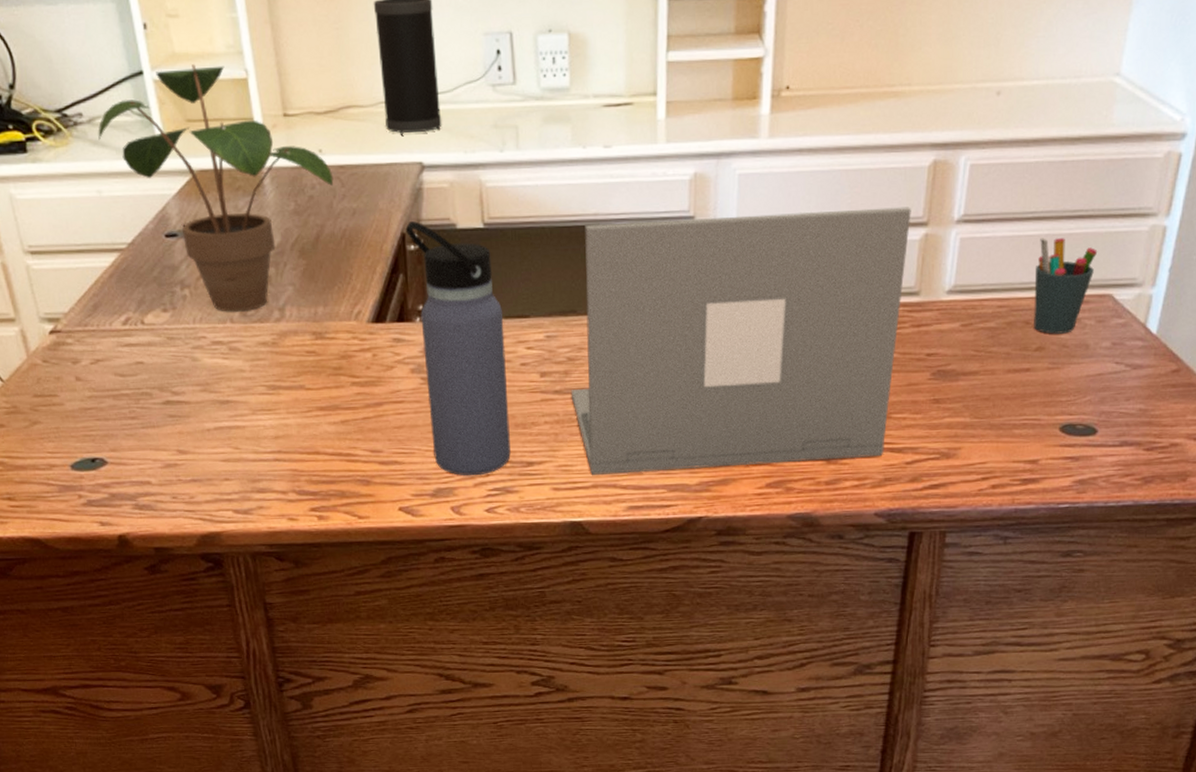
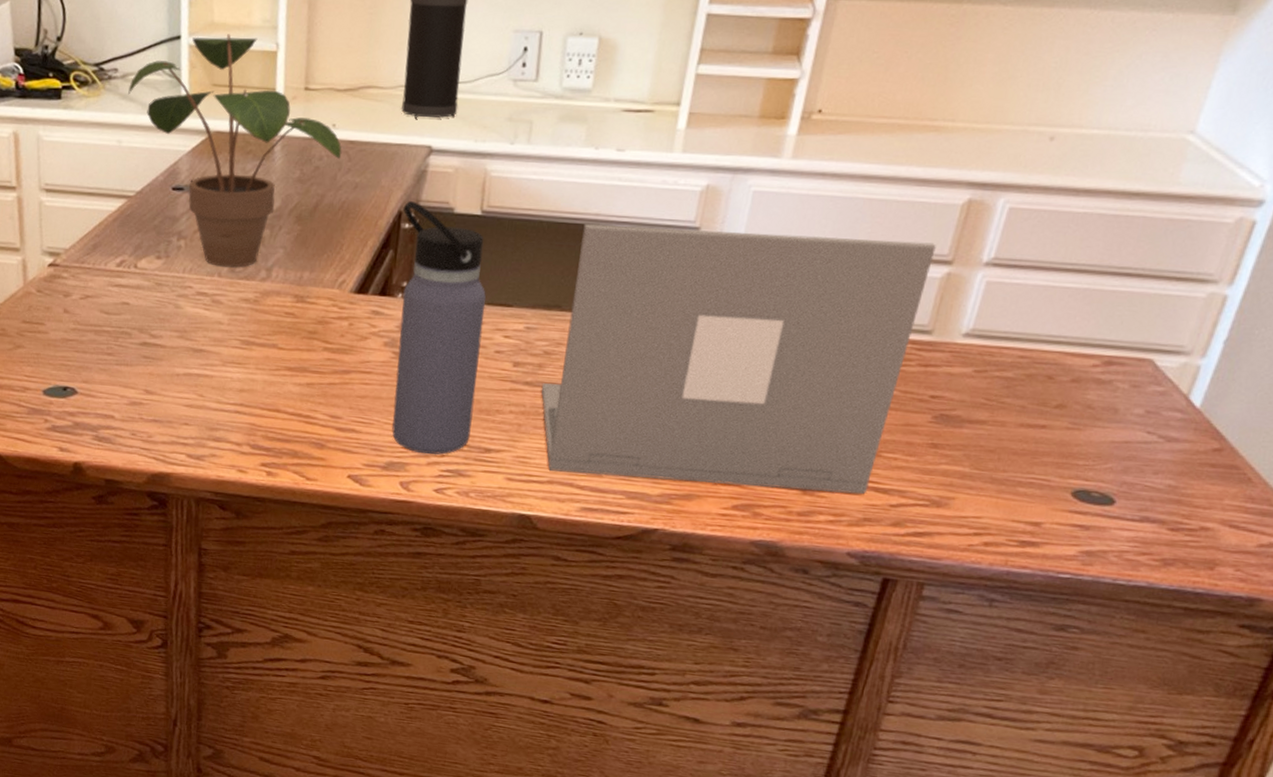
pen holder: present [1034,238,1098,334] -> none [1057,291,1143,394]

